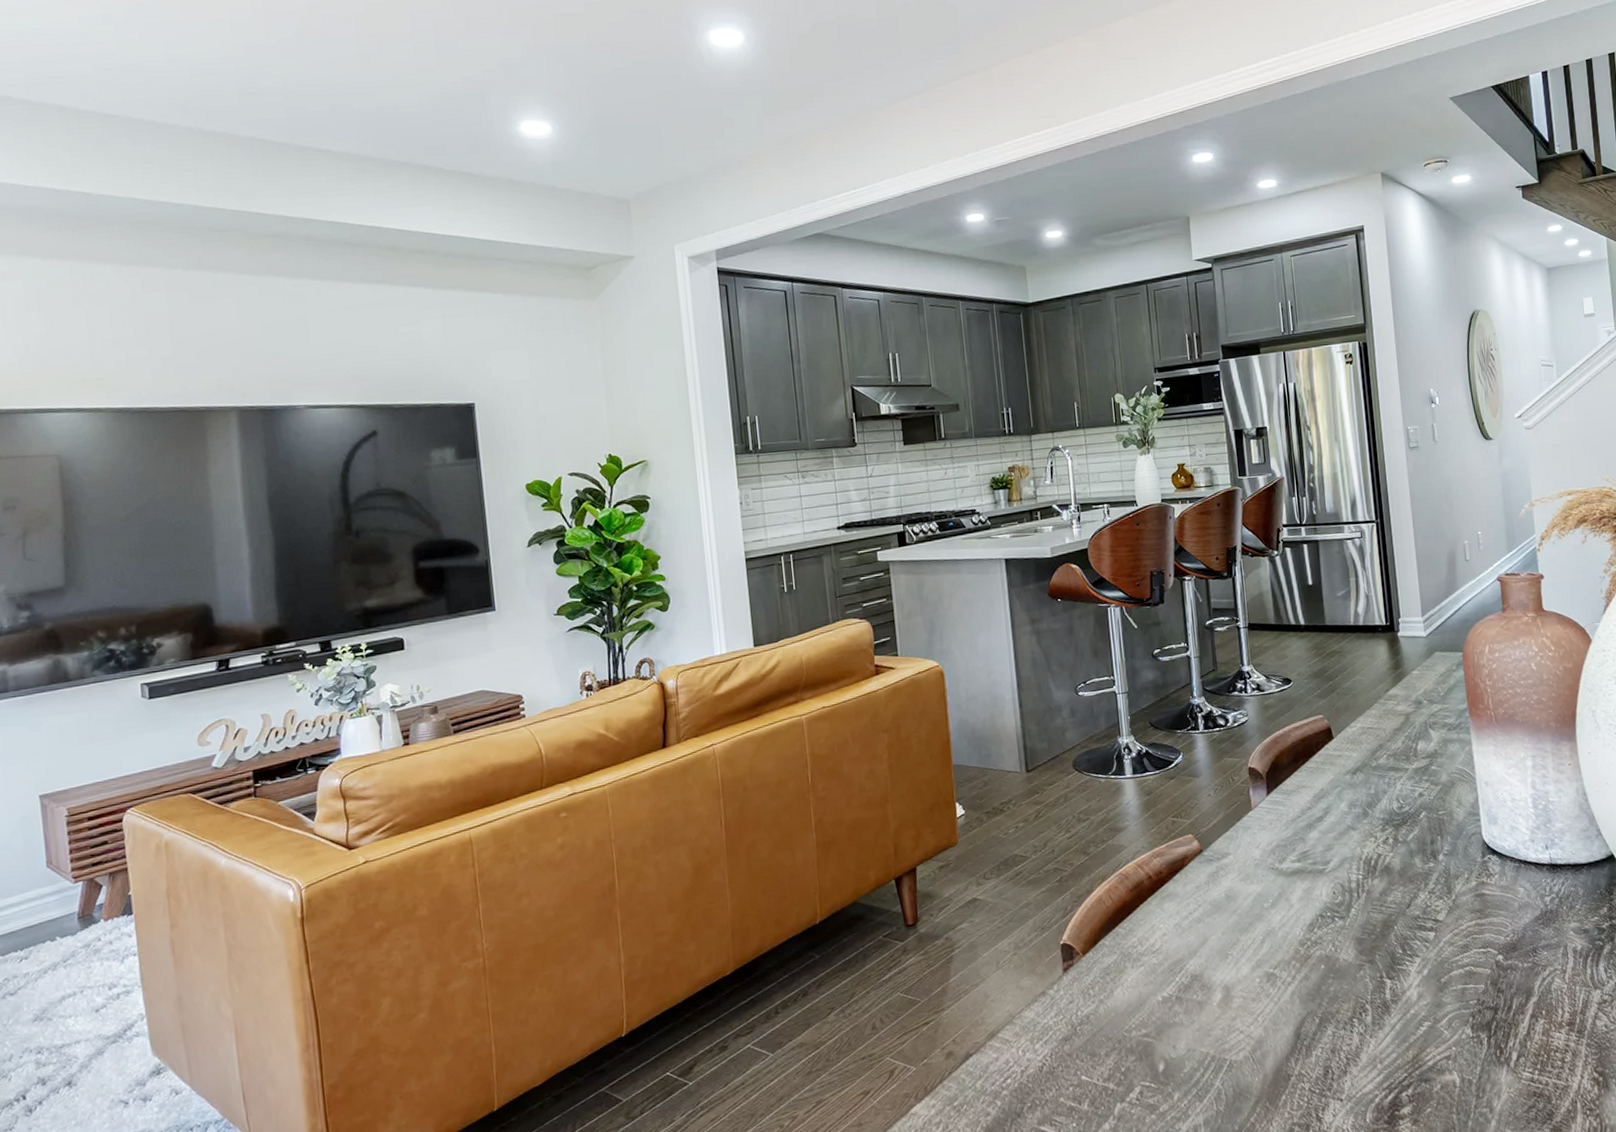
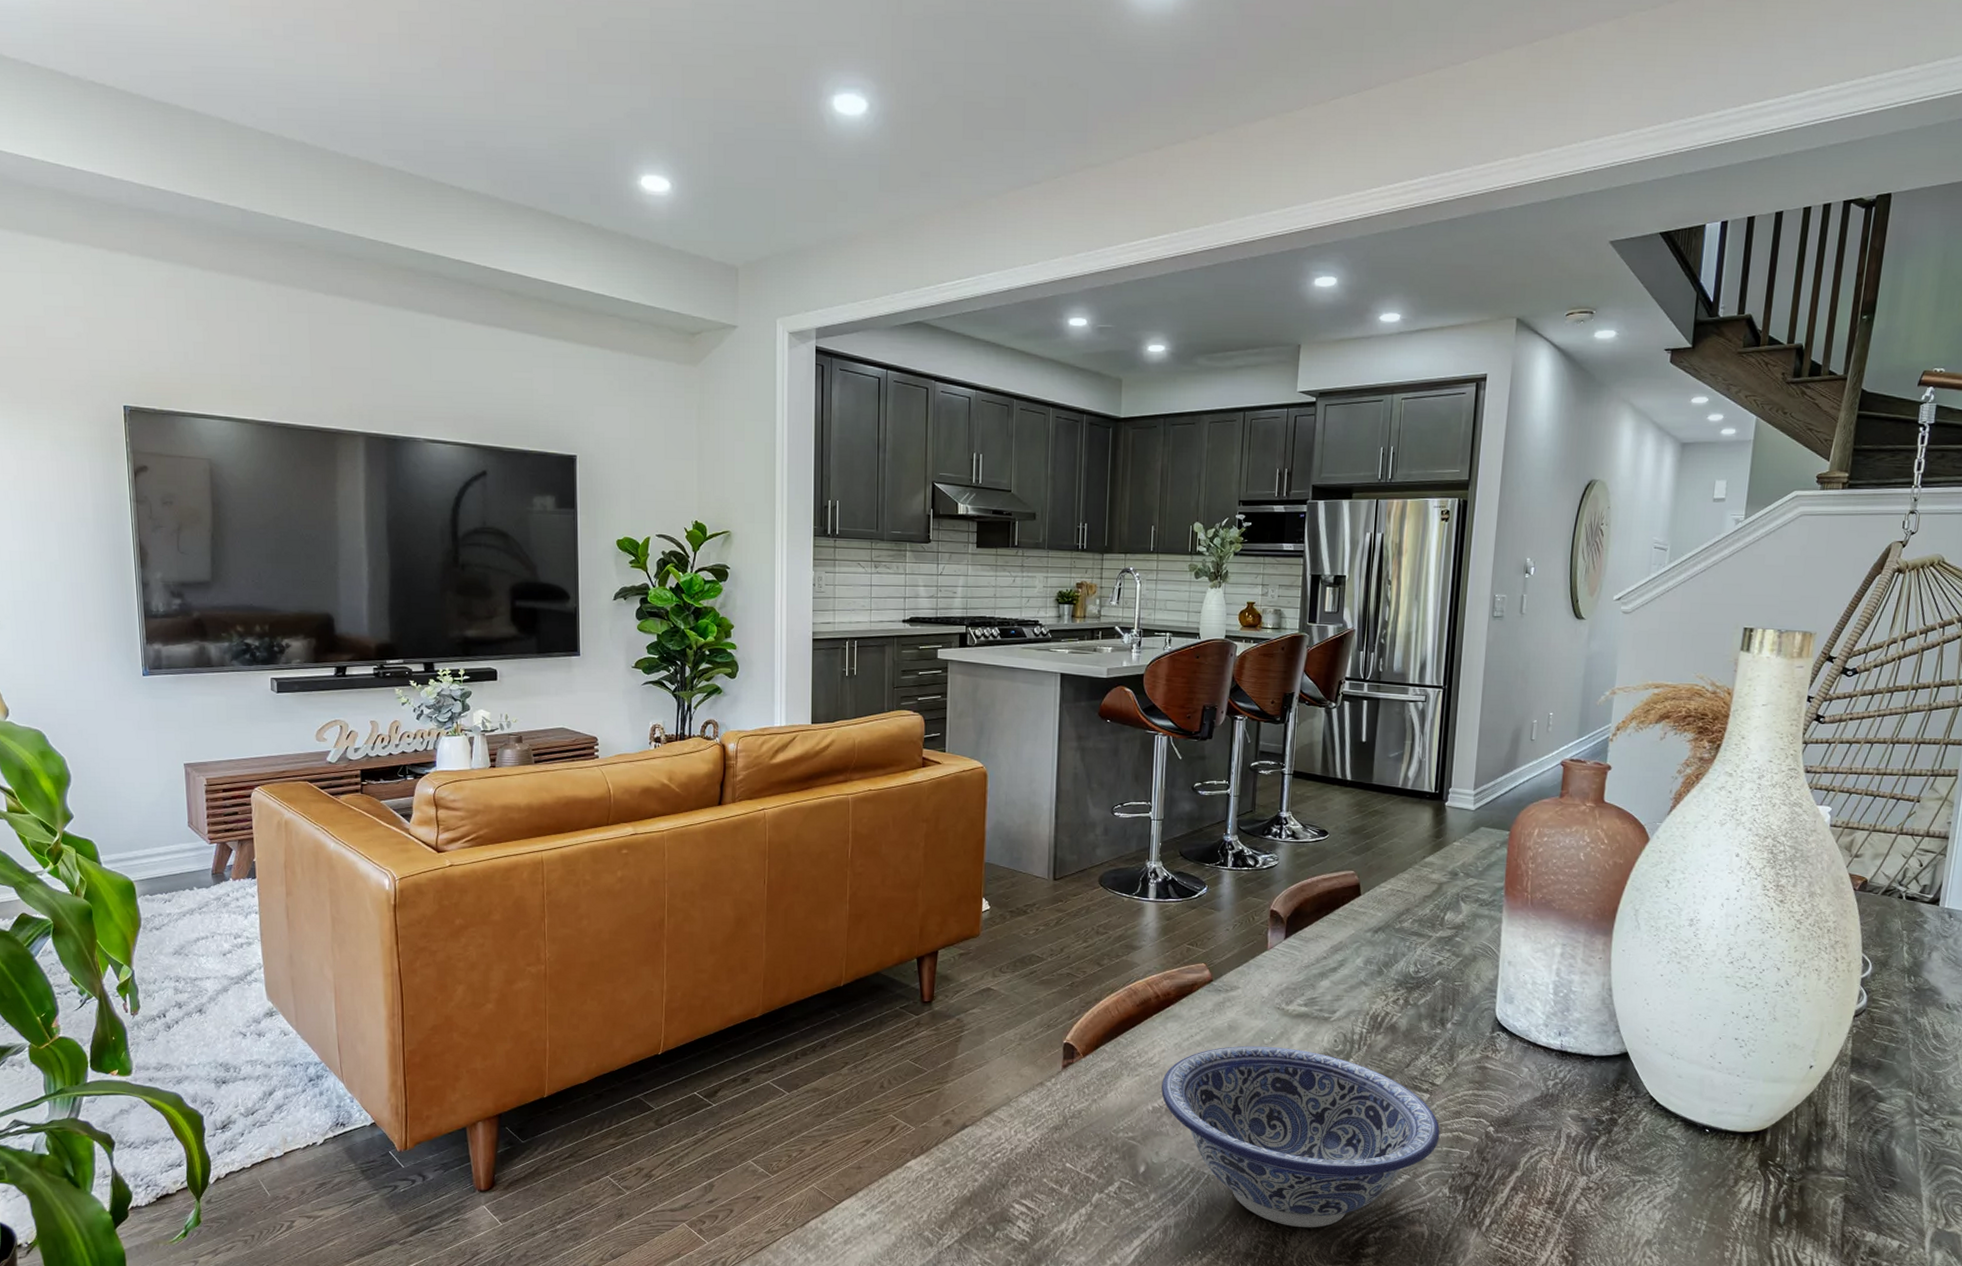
bowl: none [1167,908,1453,1101] -> present [1161,1045,1440,1228]

